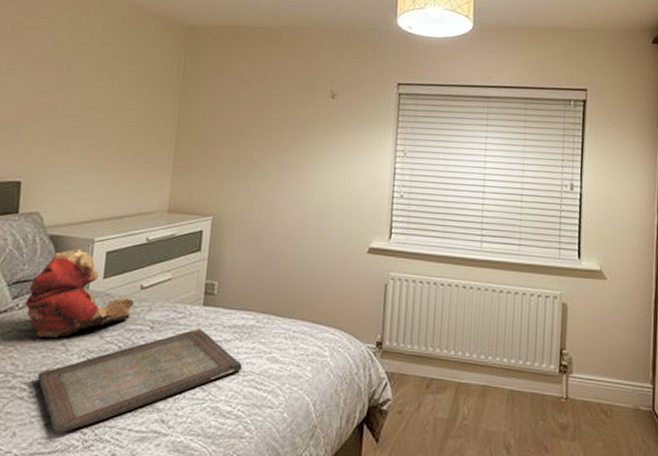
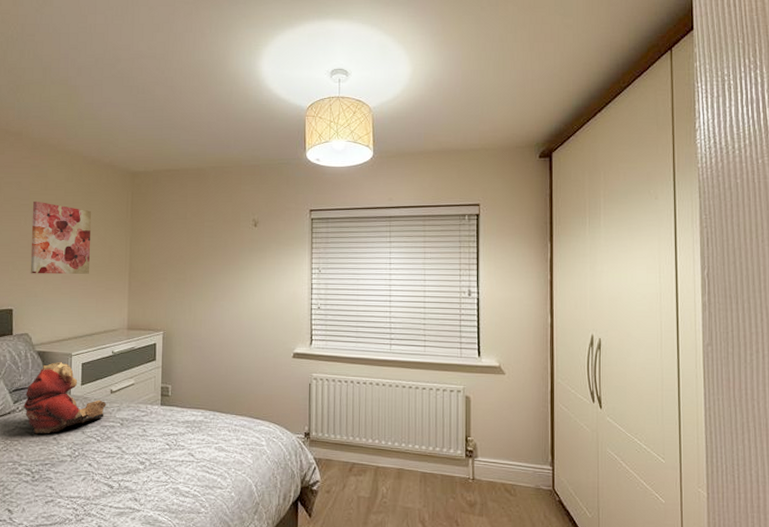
serving tray: present [37,329,243,436] -> none [37,424,196,511]
wall art: none [48,51,133,143] -> present [30,201,91,275]

